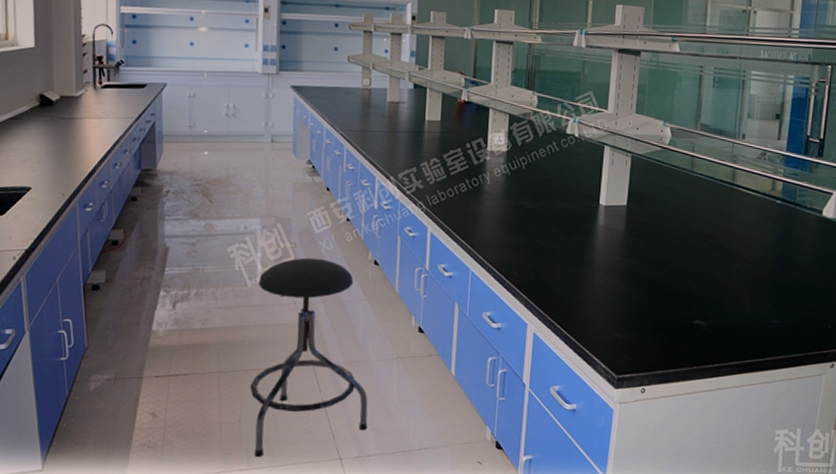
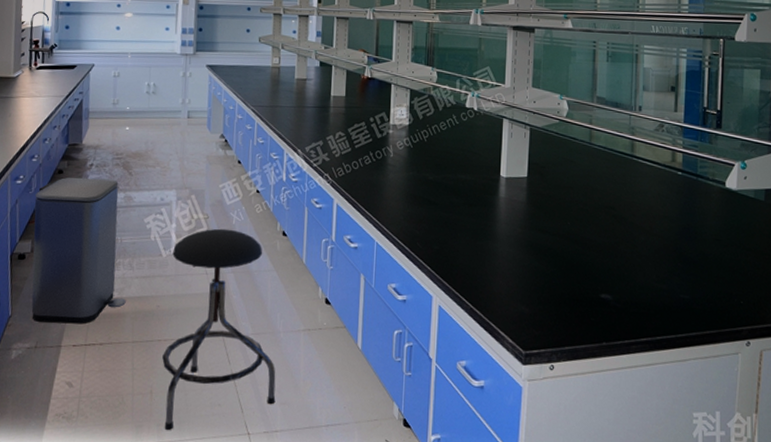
pedal bin: none [107,204,210,355] -> present [31,177,126,324]

